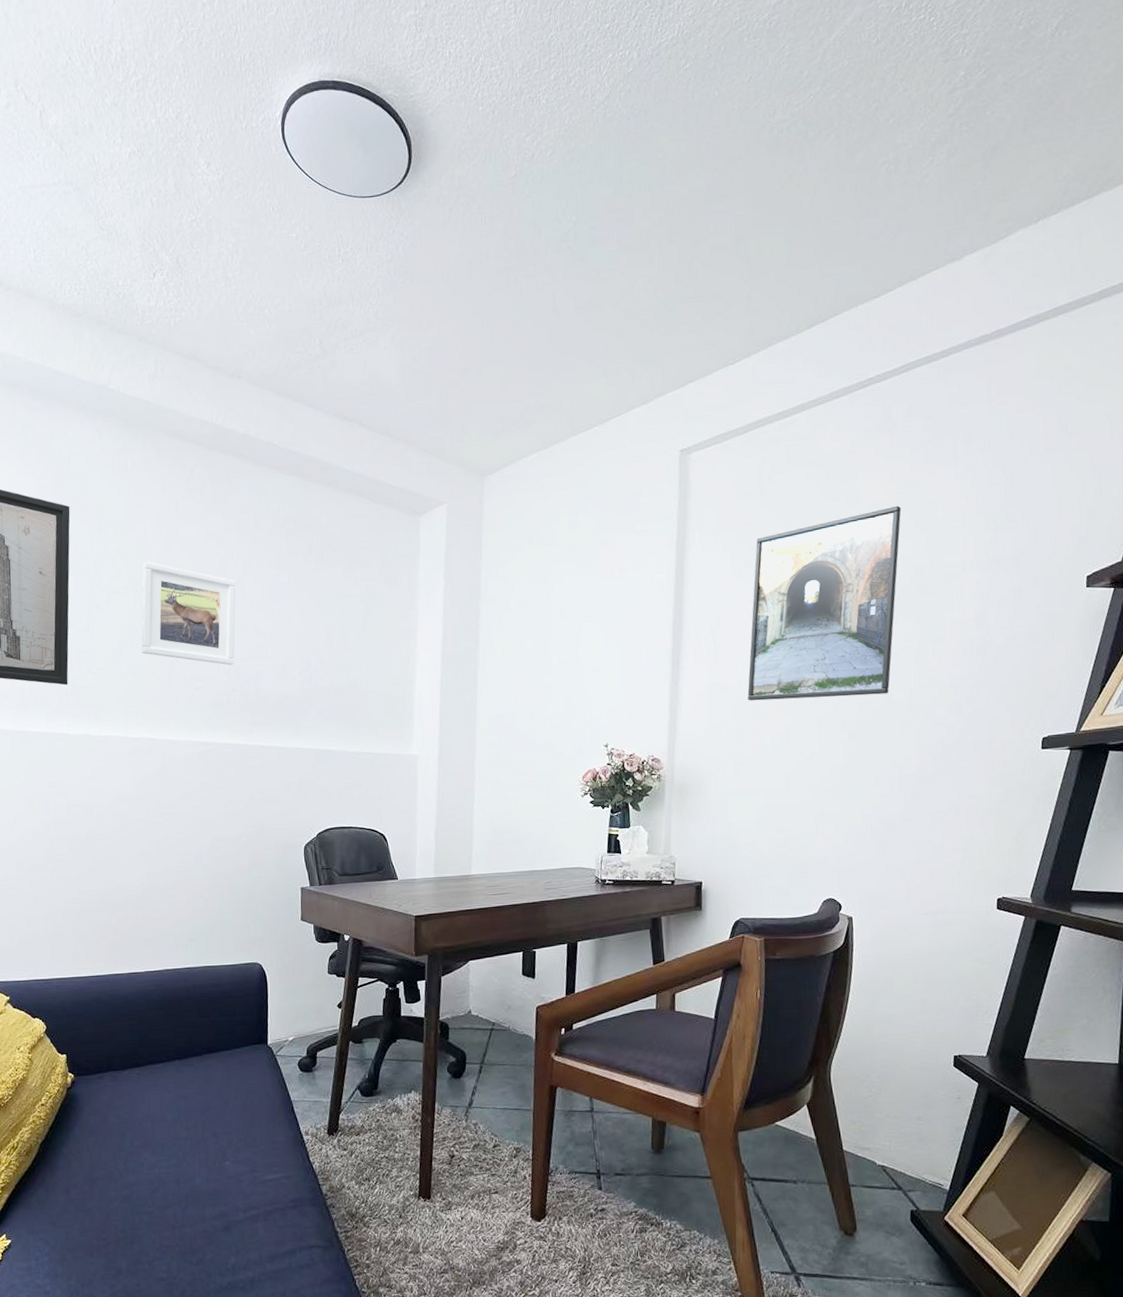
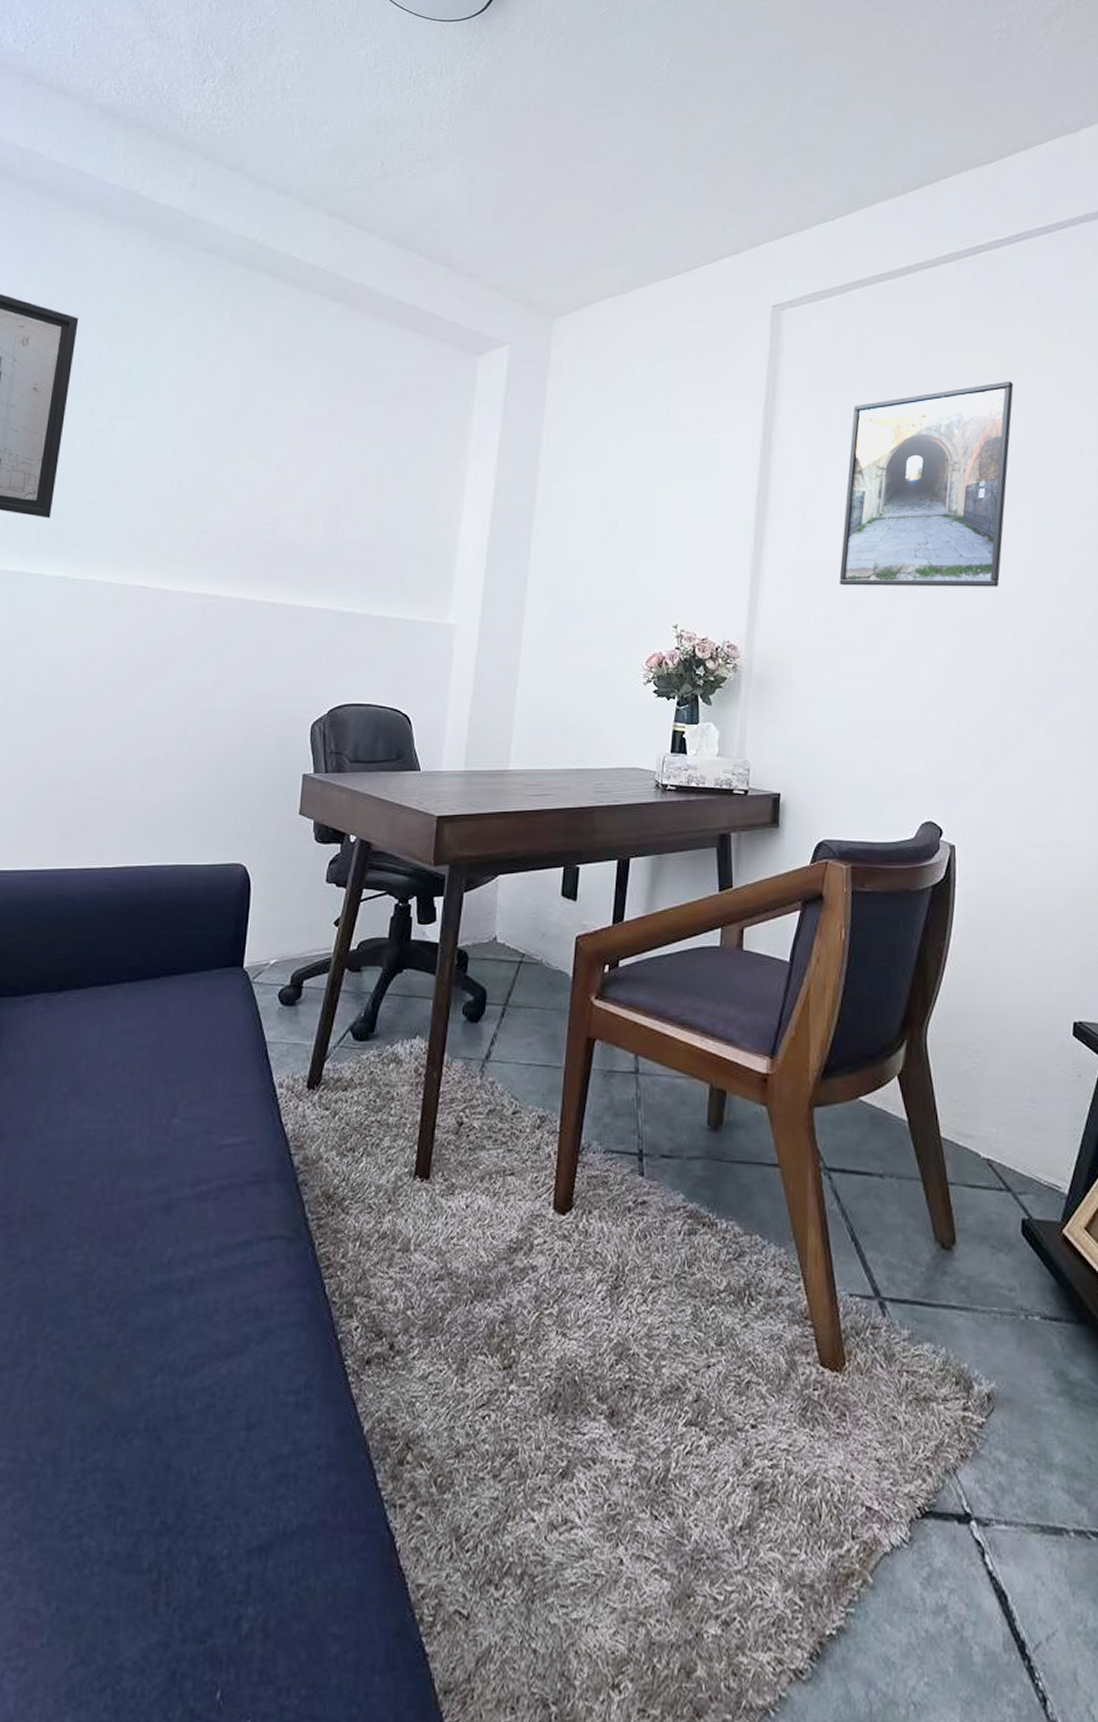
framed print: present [141,561,236,666] -> none [143,384,261,508]

